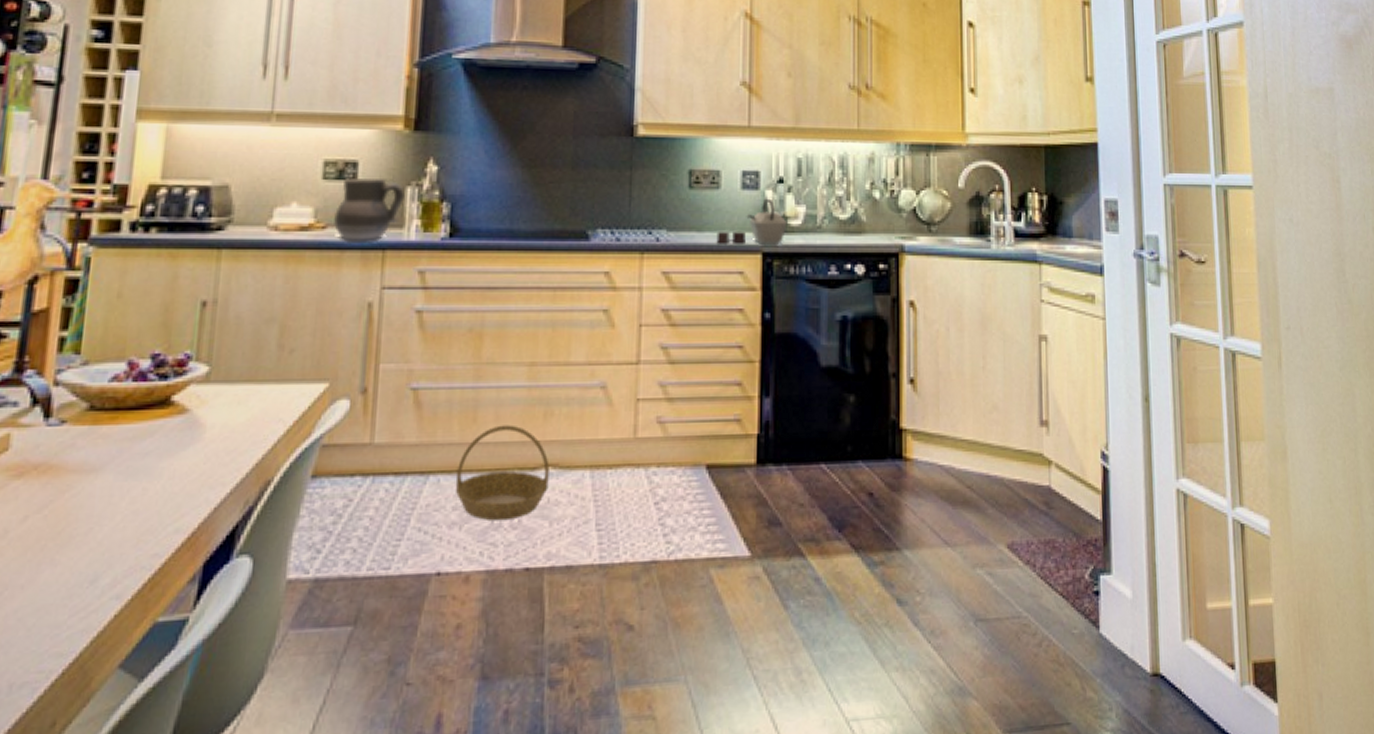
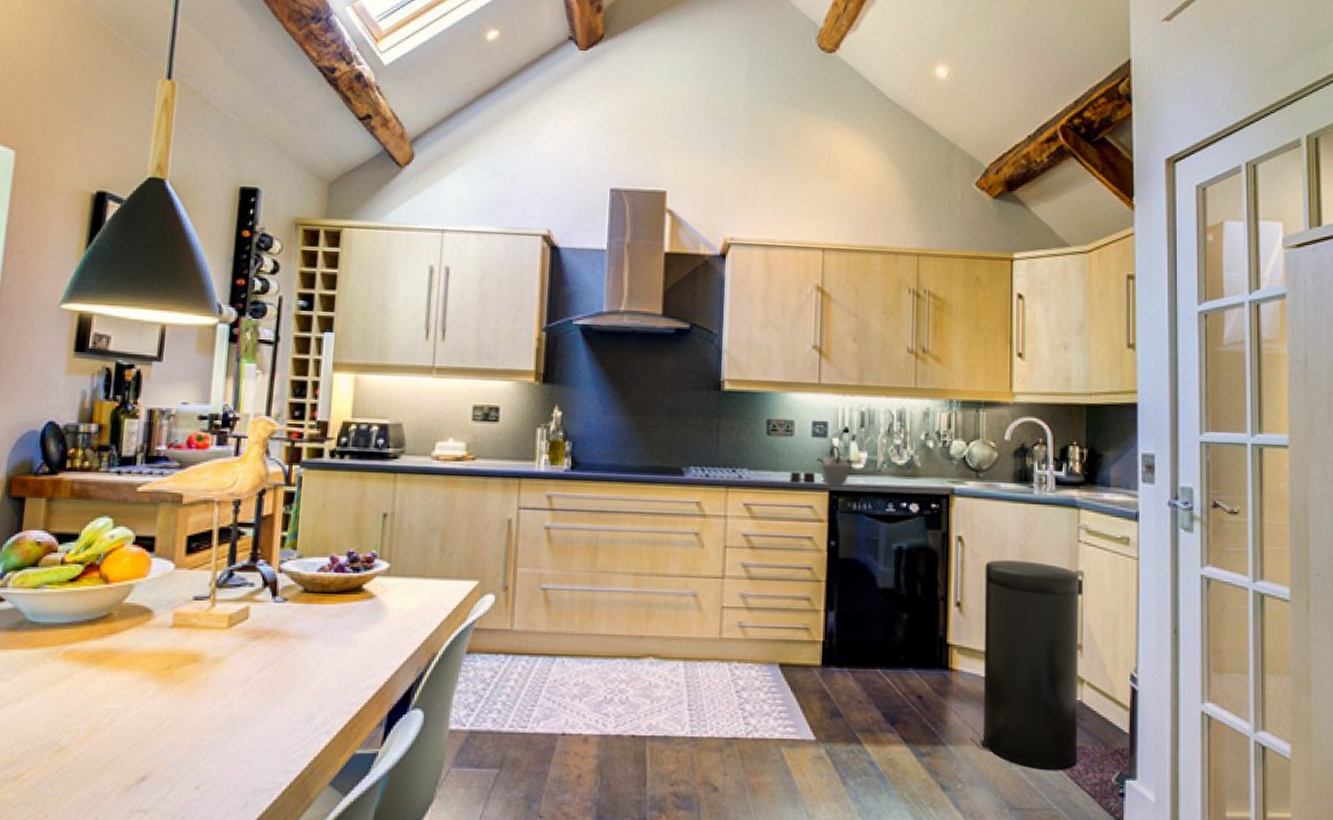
ceramic jug: present [334,178,405,245] -> none [481,420,536,473]
basket: present [455,425,550,521] -> none [576,621,651,697]
pedal bin: none [928,326,1048,572] -> present [970,560,1083,771]

